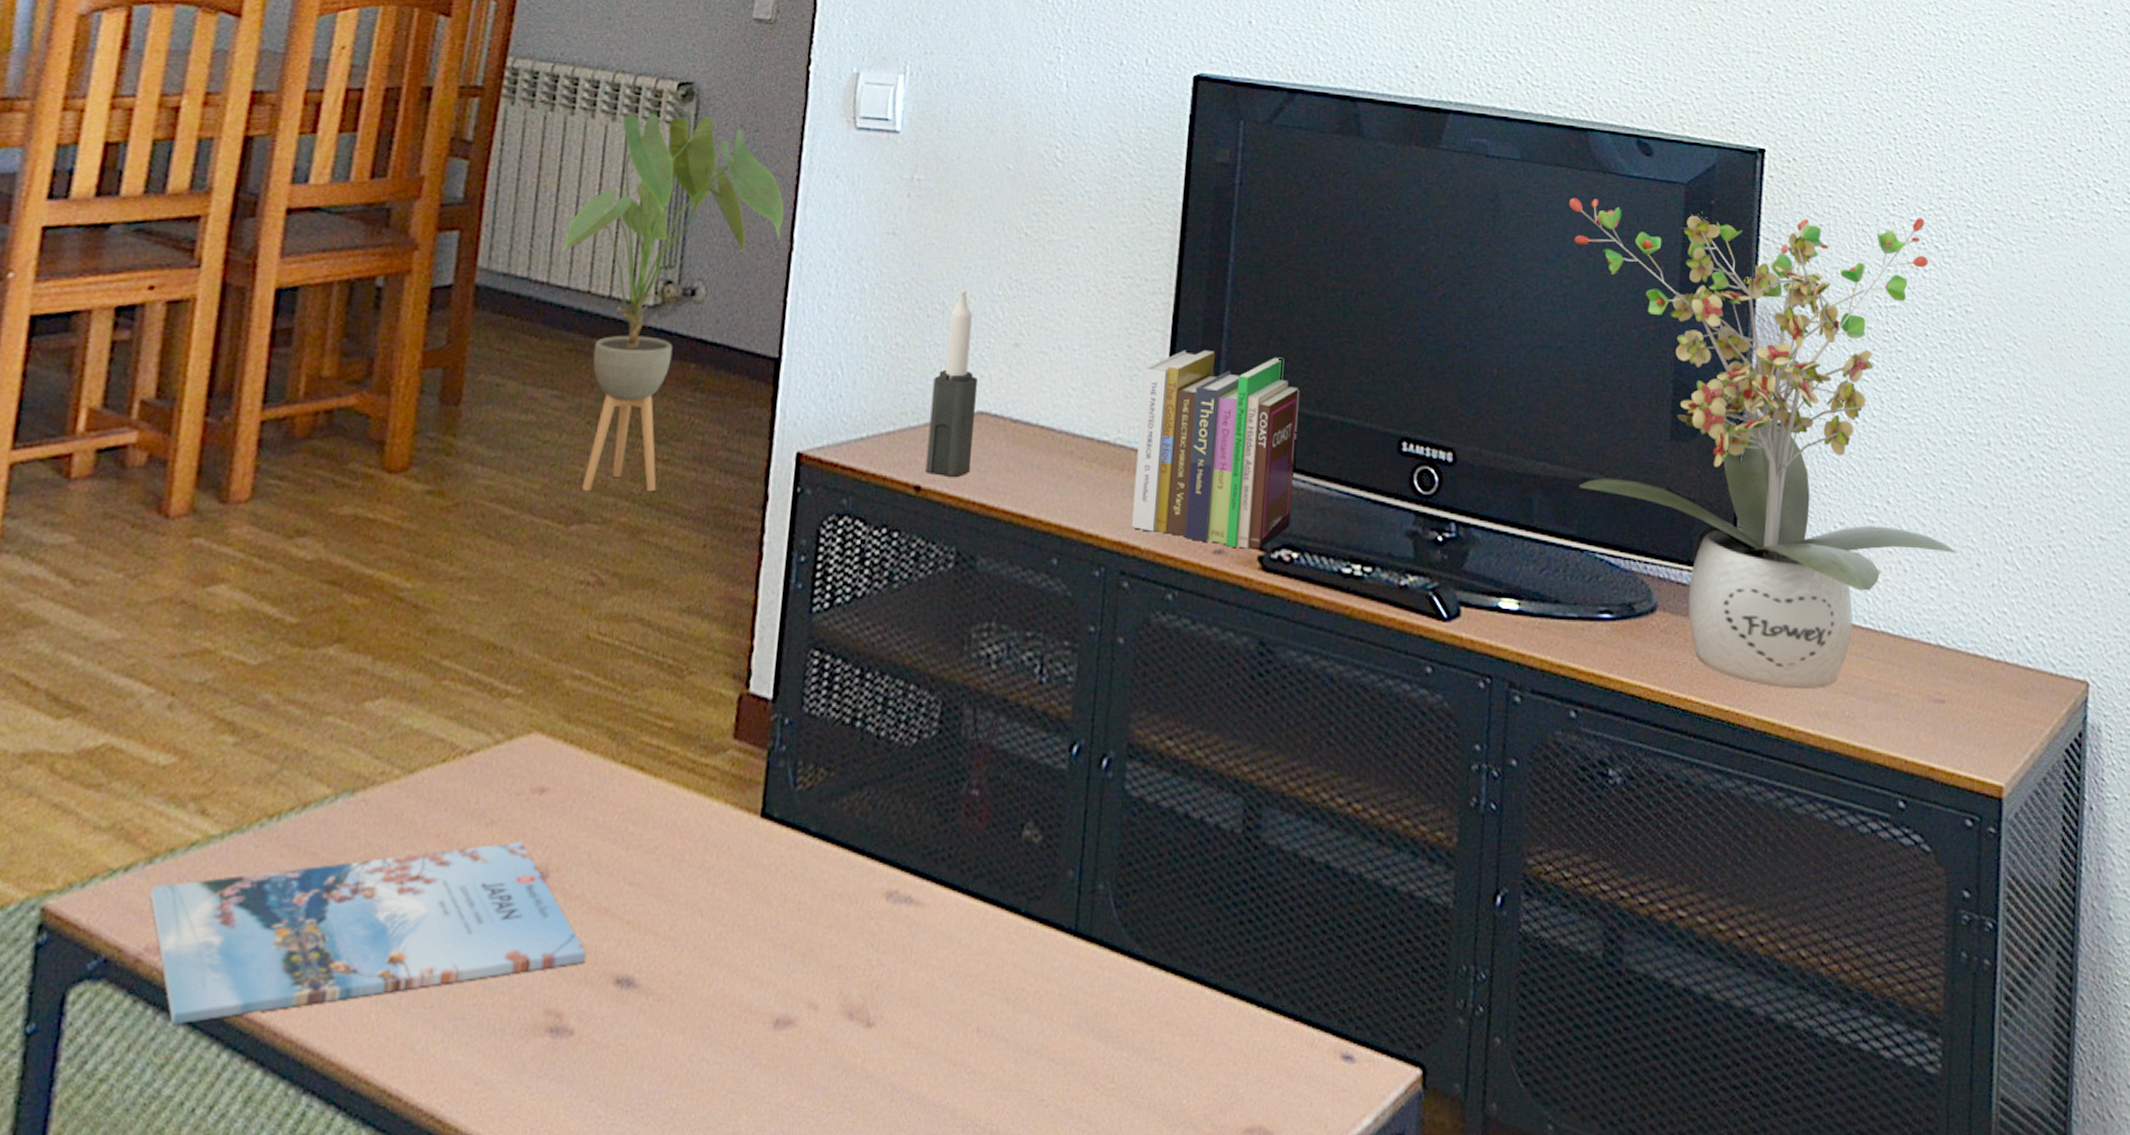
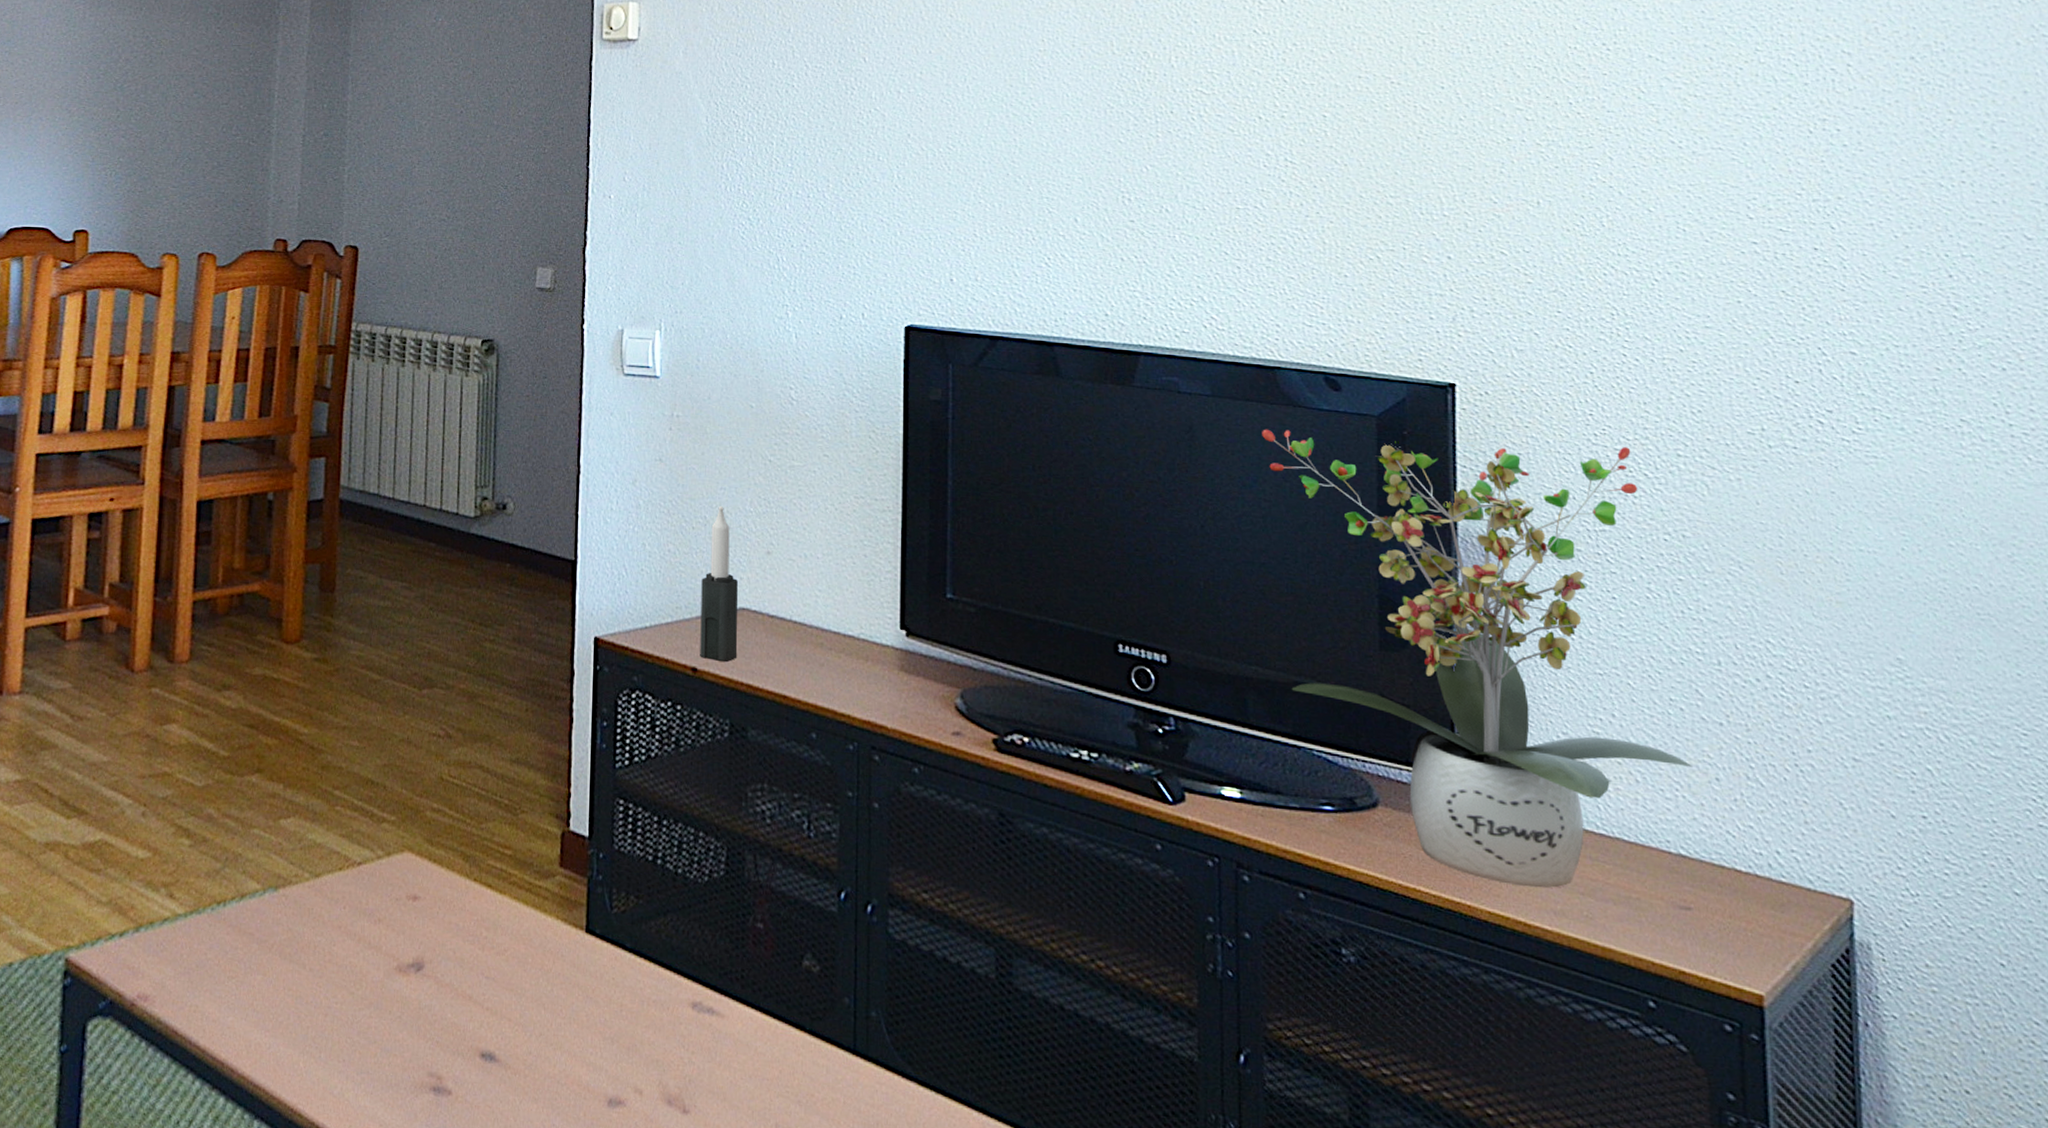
magazine: present [150,842,586,1025] -> none [138,937,456,1057]
house plant: present [560,112,784,493] -> none [401,364,571,666]
books: present [1131,350,1299,549] -> none [878,559,1020,733]

